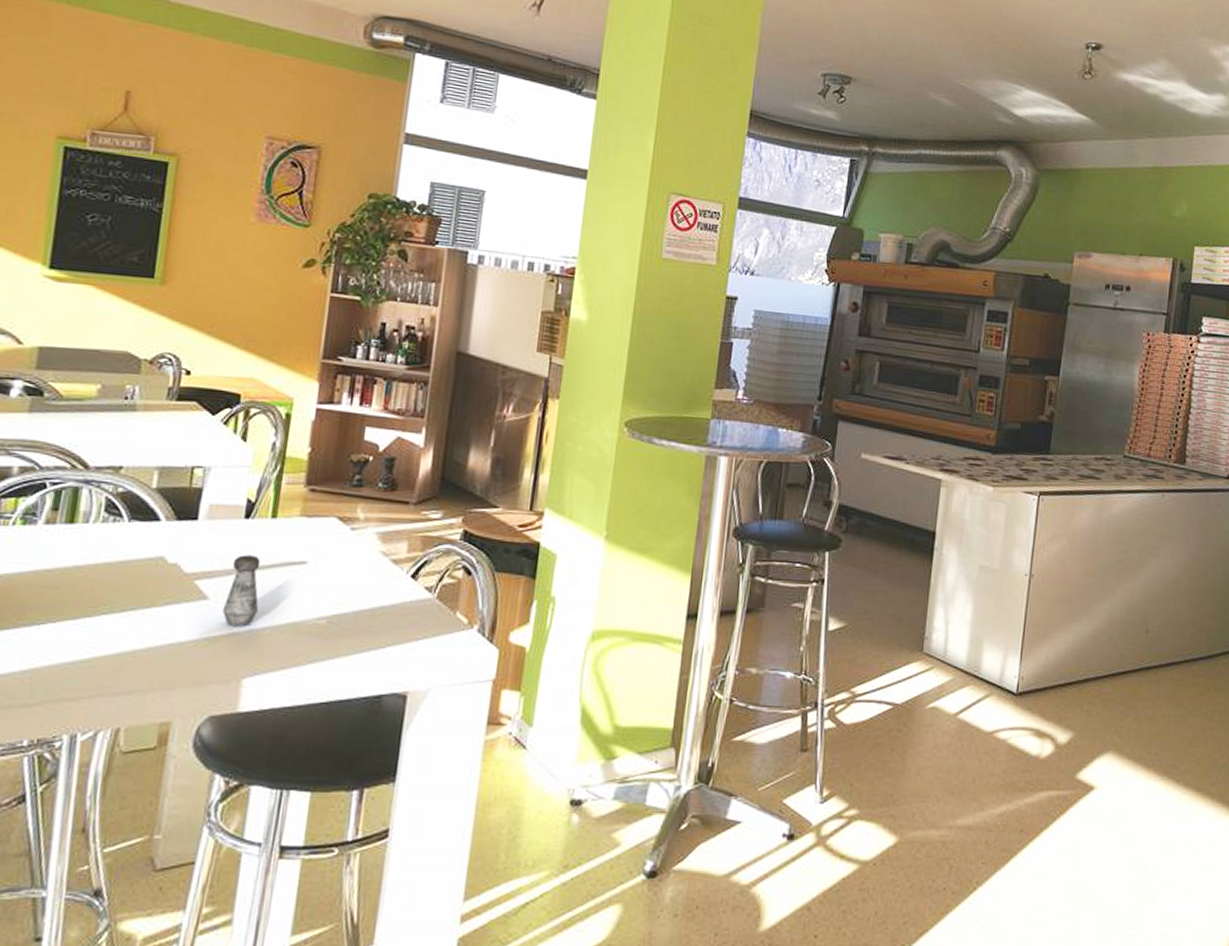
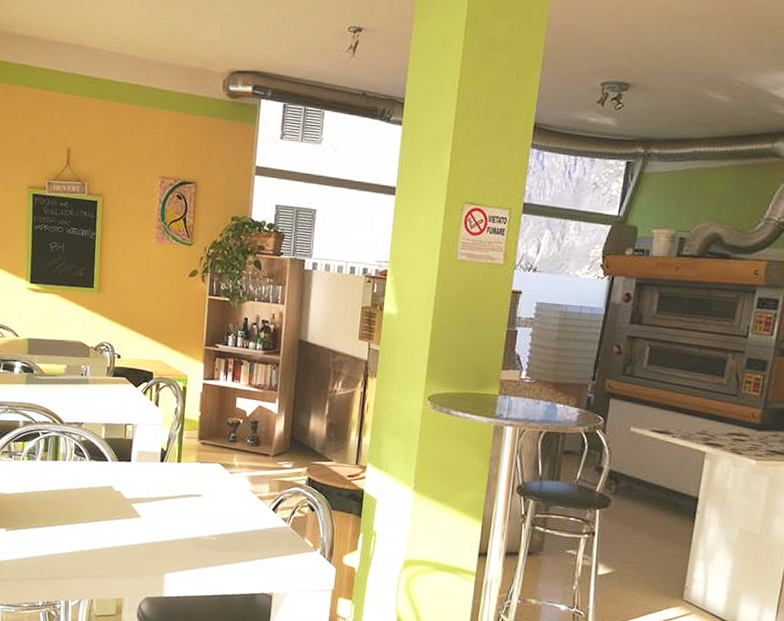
salt shaker: present [222,555,261,627] -> none [150,488,172,538]

